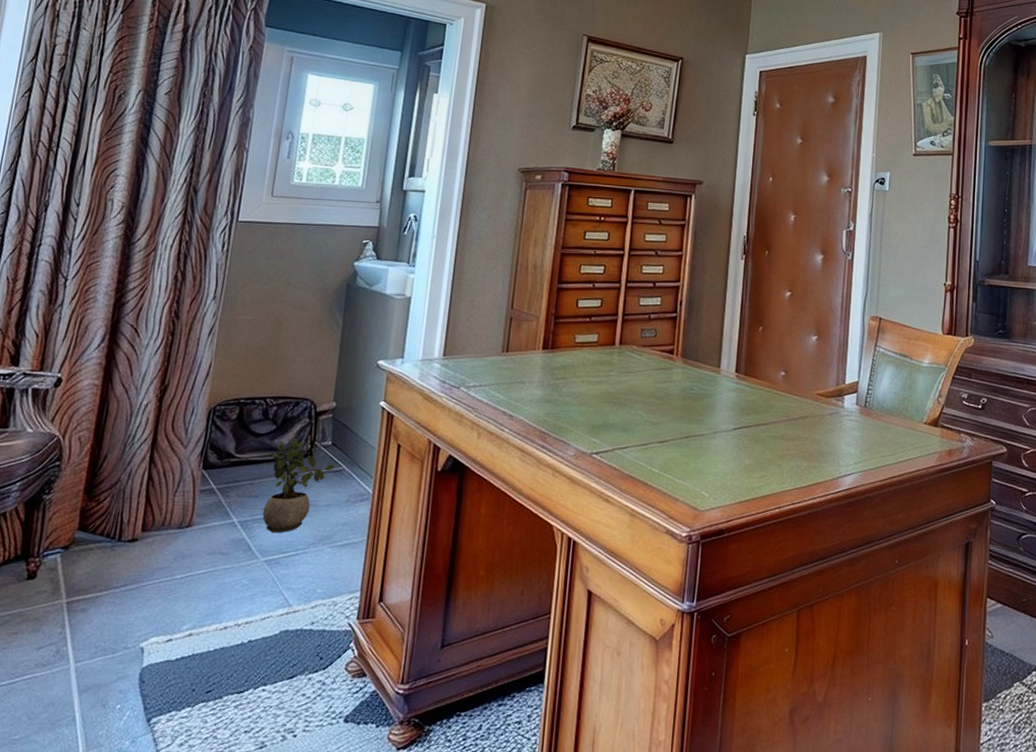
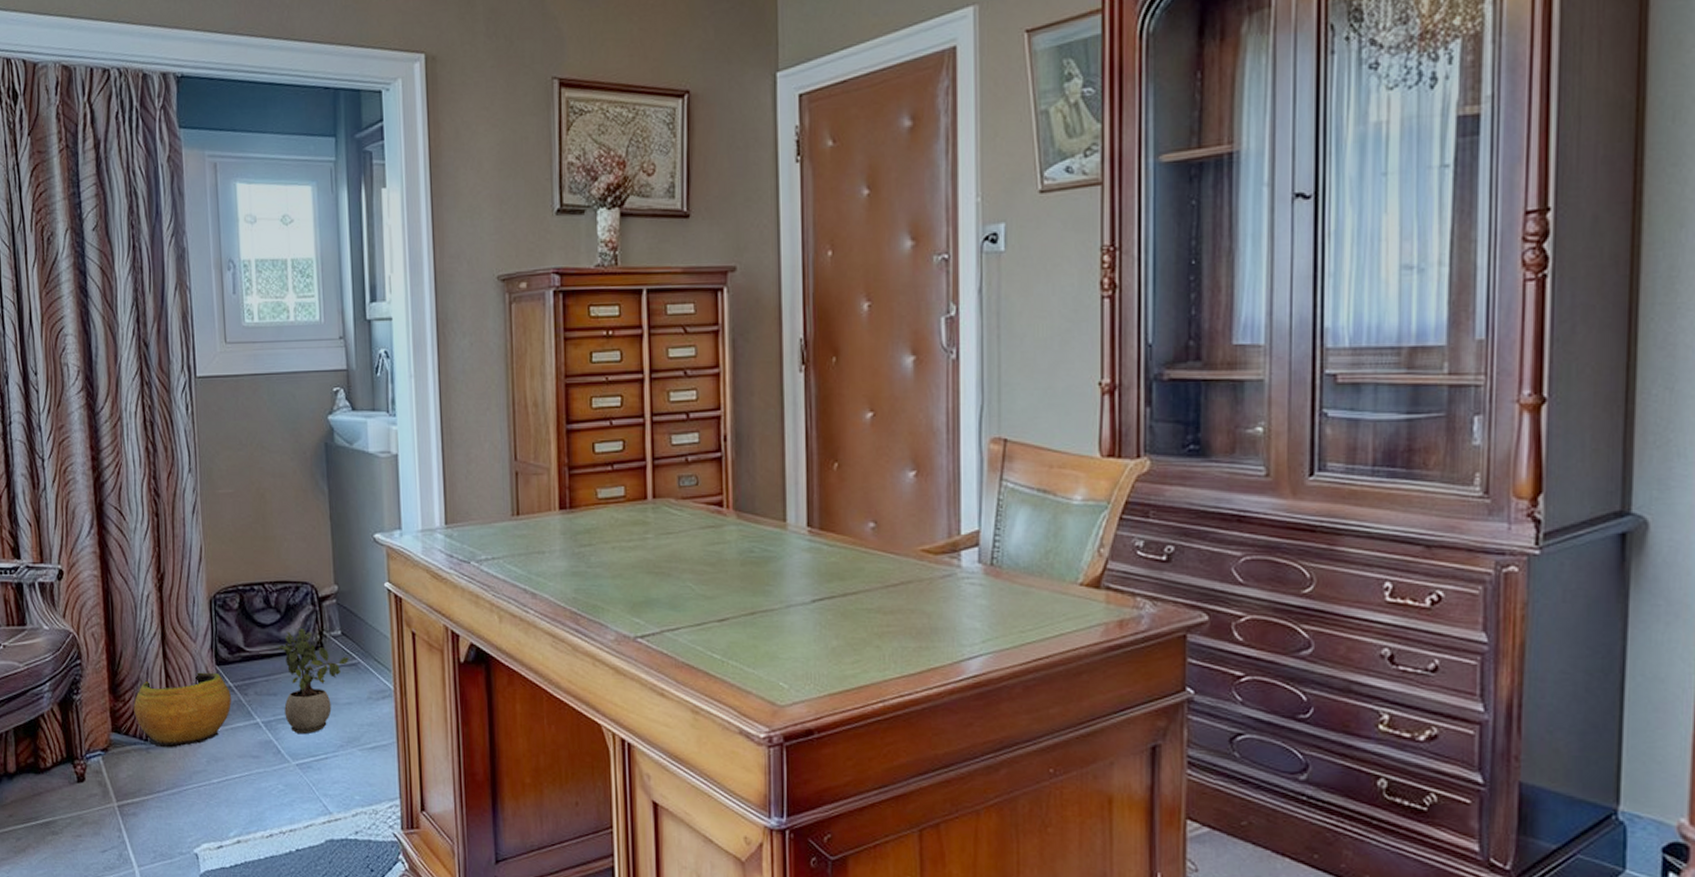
clay pot: none [106,474,212,546] -> present [133,670,231,748]

